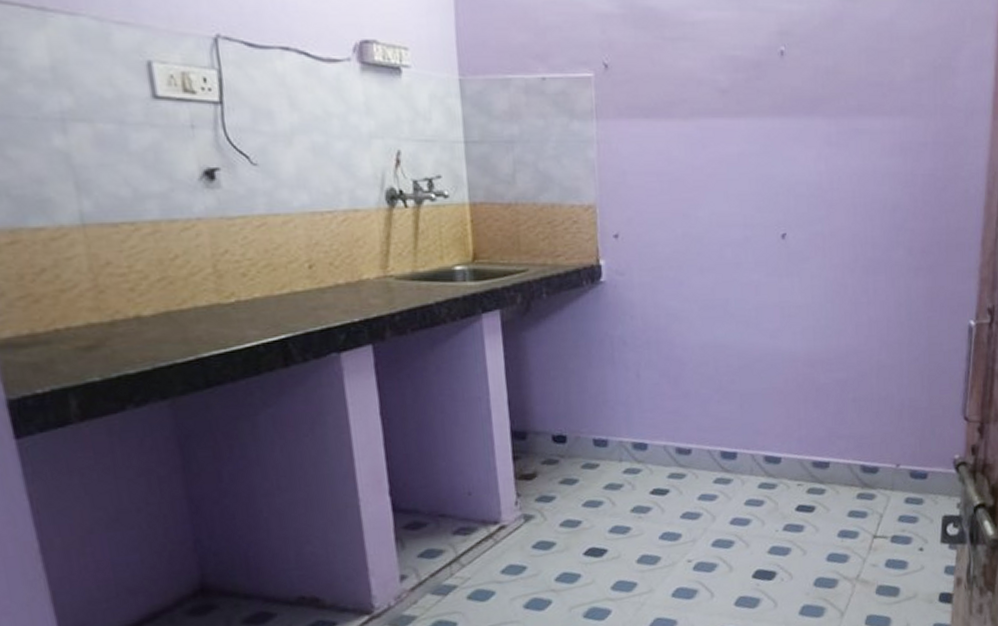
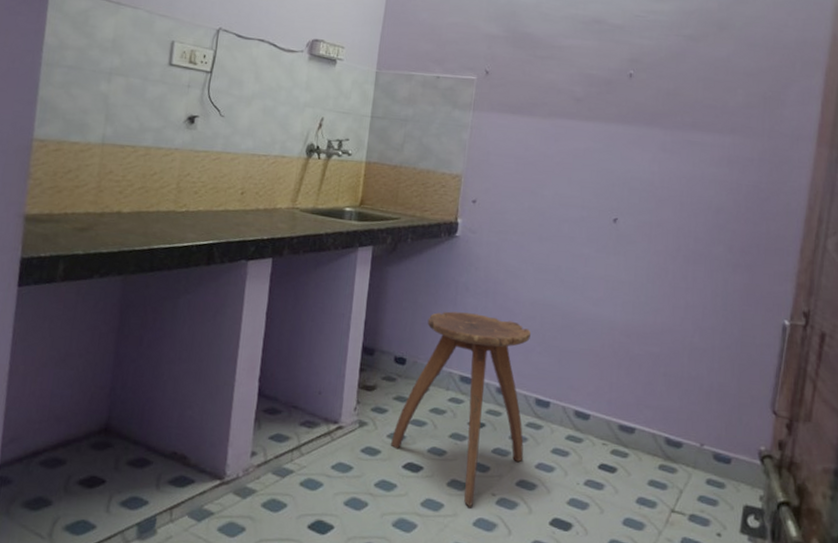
stool: none [565,369,716,579] -> present [390,311,531,507]

